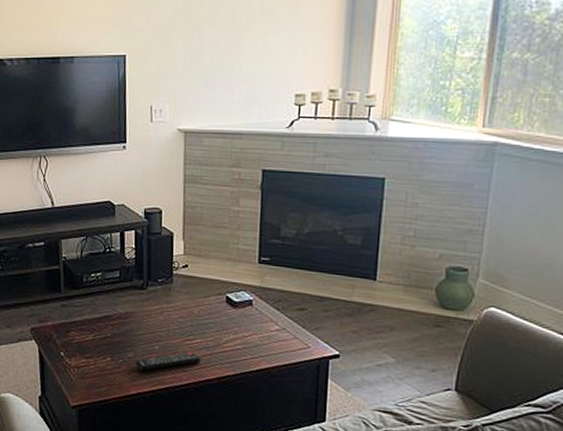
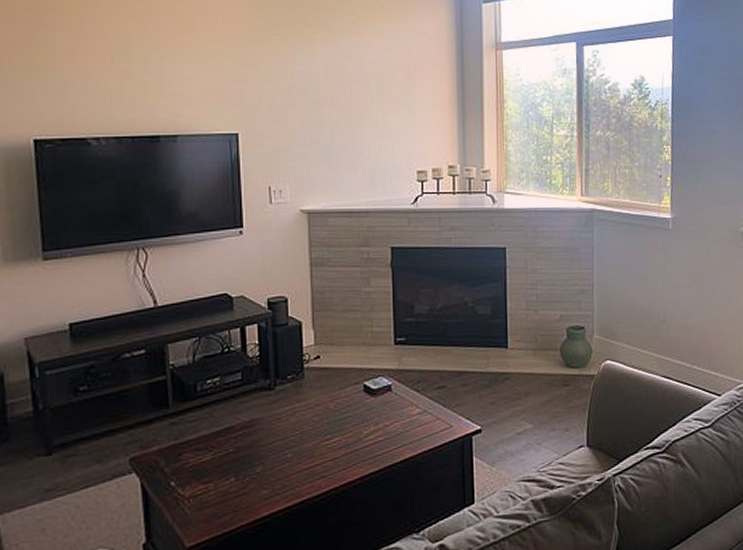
remote control: present [136,352,201,372] -> none [266,453,341,487]

